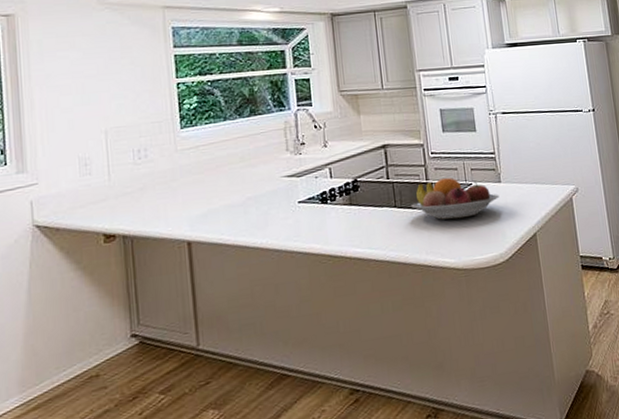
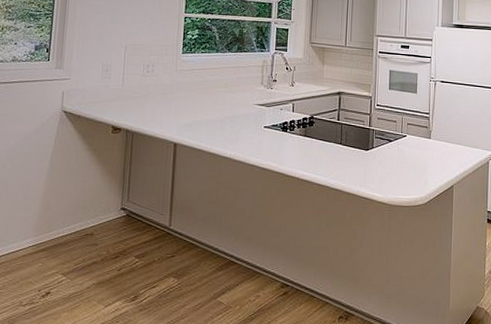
fruit bowl: present [411,178,499,220] -> none [354,127,427,163]

